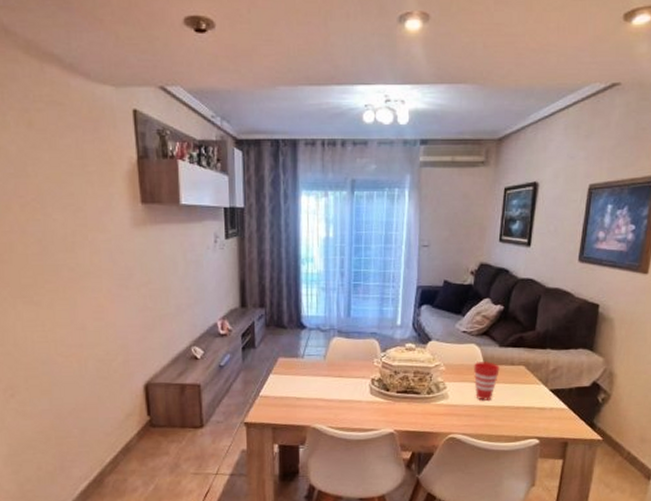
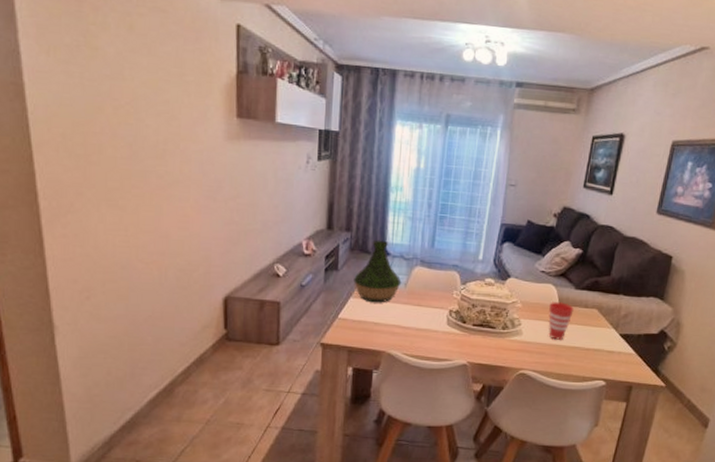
vase: none [272,313,320,378] -> present [354,240,402,303]

